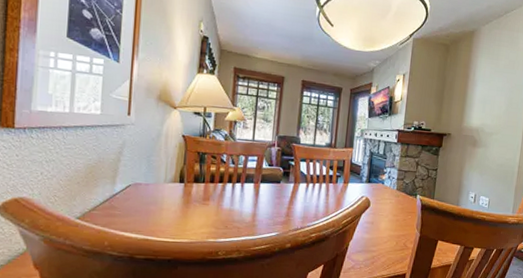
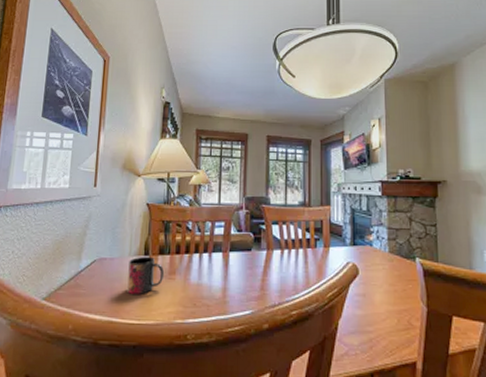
mug: none [162,183,199,218] -> present [127,256,165,296]

